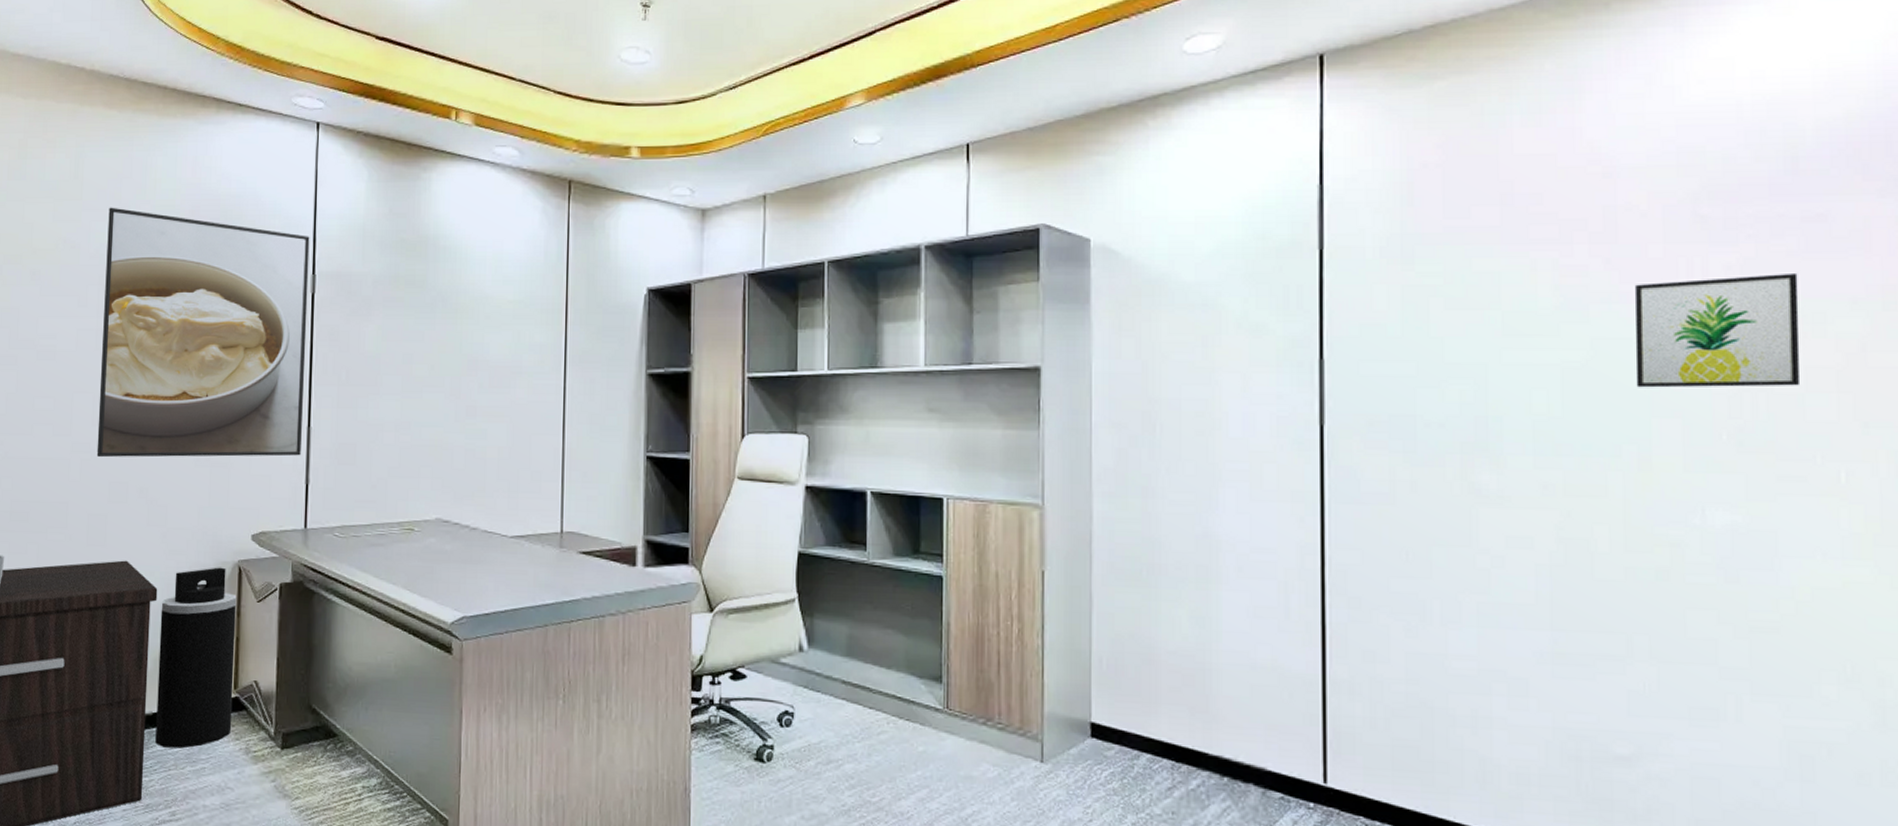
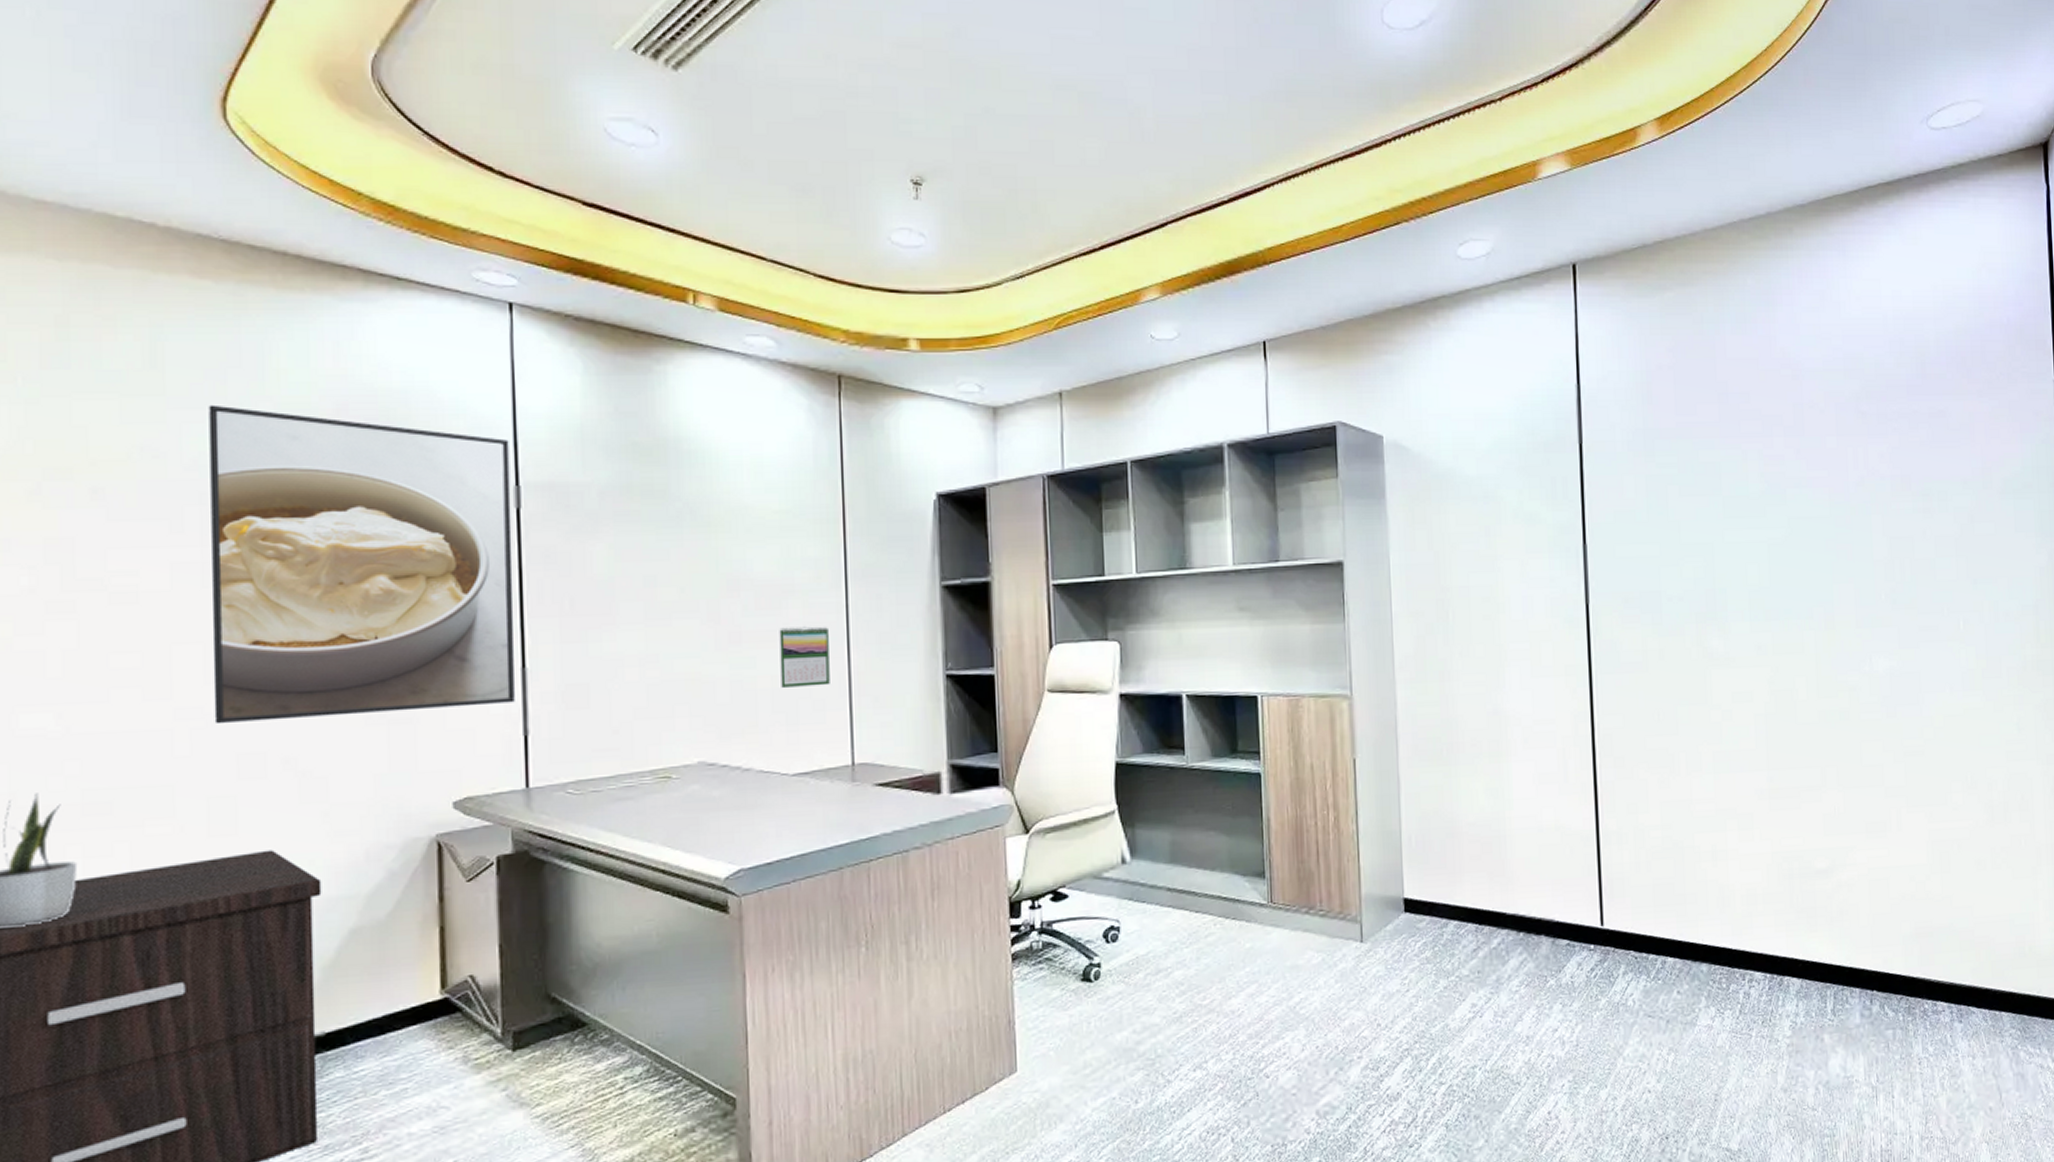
trash can: present [155,567,237,749] -> none [328,844,442,1073]
calendar: none [506,405,548,459] -> present [779,626,830,688]
wall art: present [1634,272,1801,388] -> none [1818,459,1932,559]

